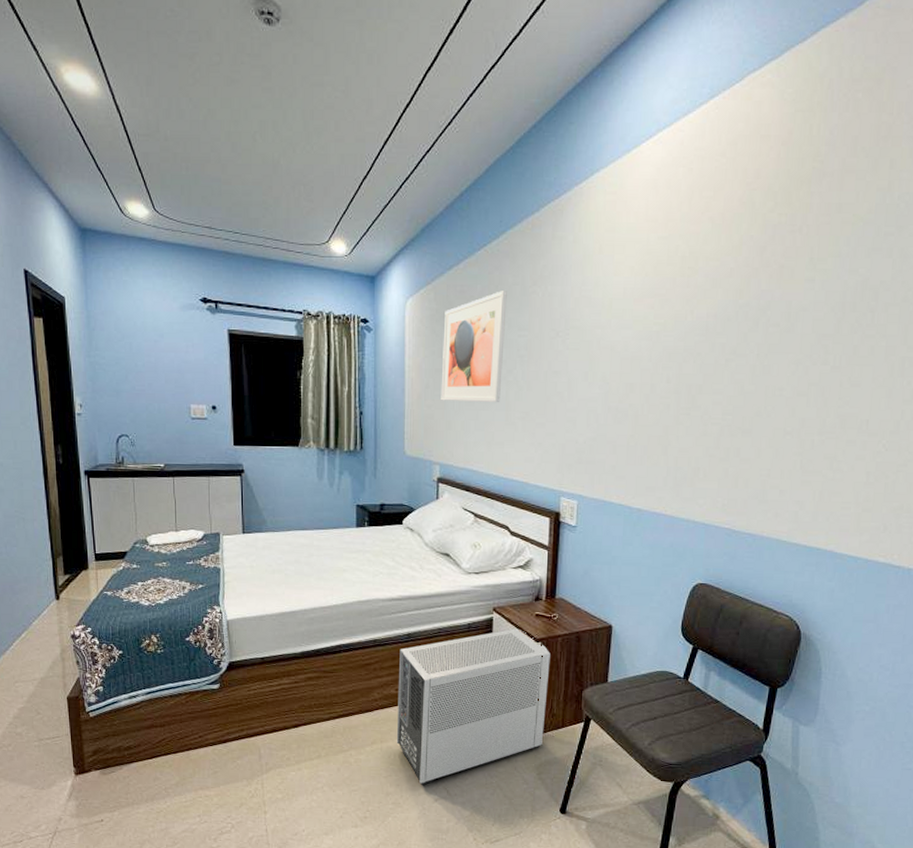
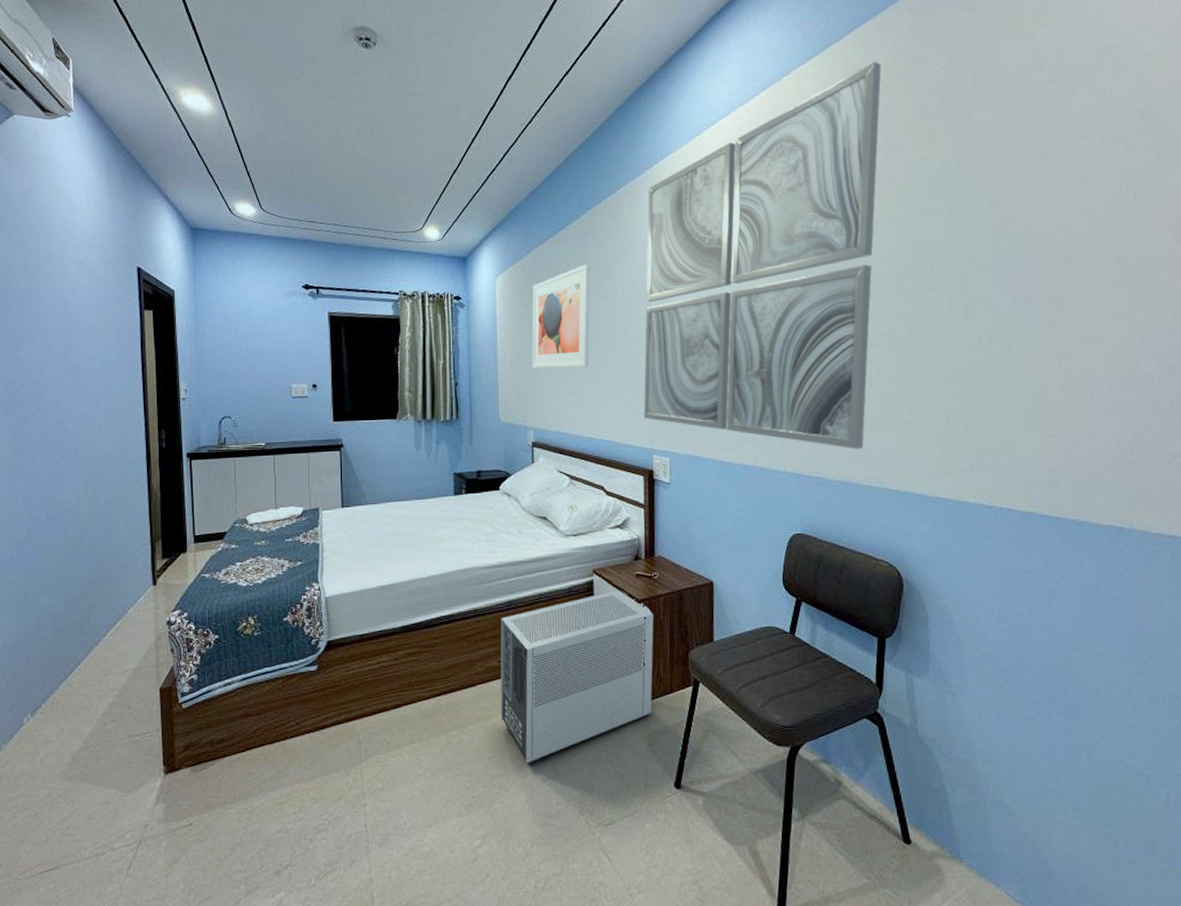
wall art: none [553,69,847,502] -> present [643,61,881,449]

